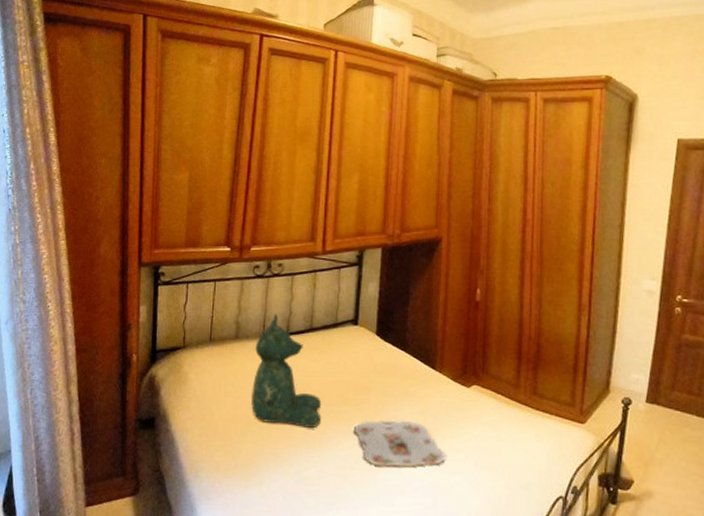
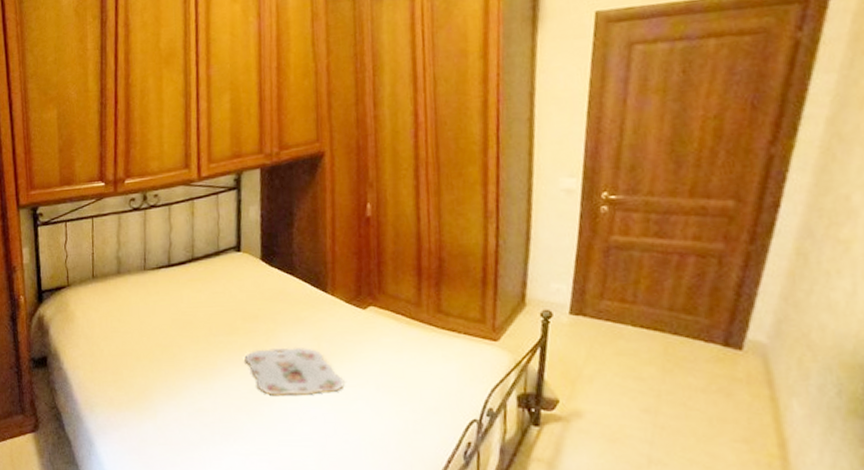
teddy bear: present [250,314,322,428] -> none [137,246,211,359]

